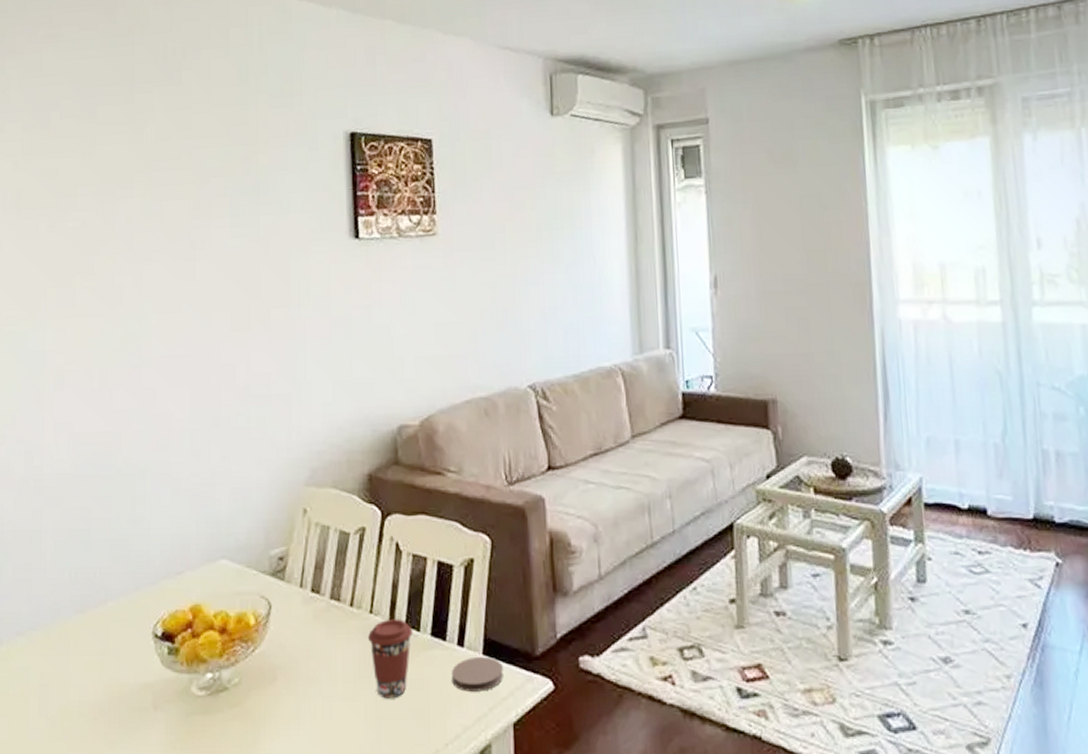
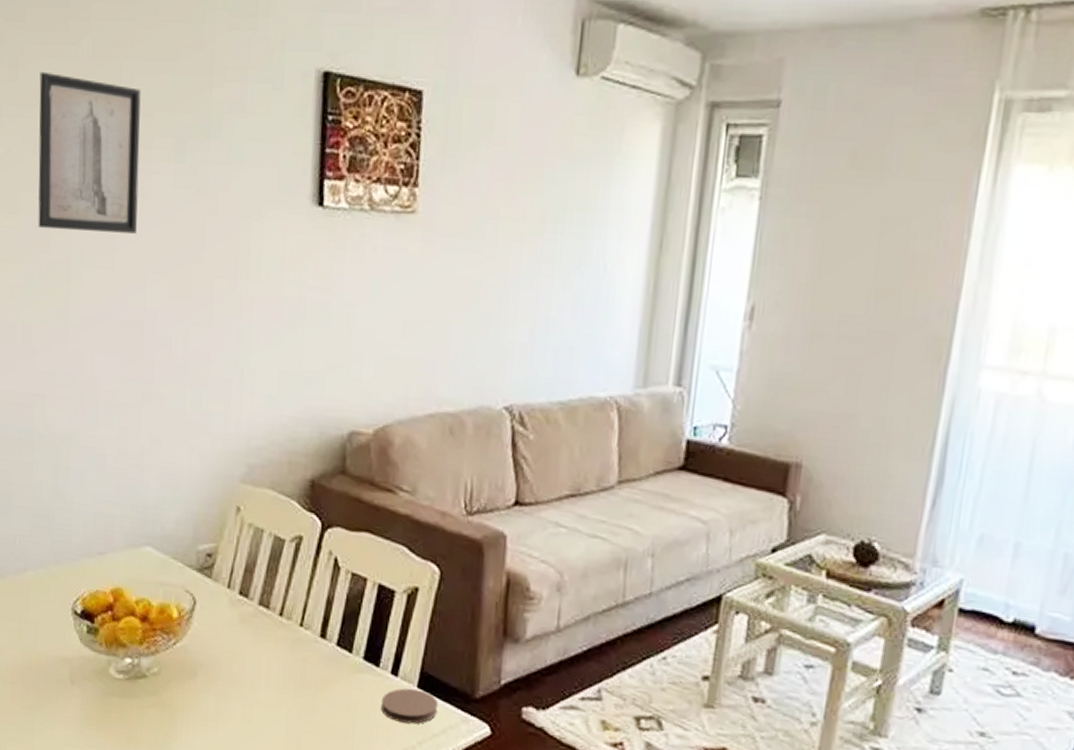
wall art: none [110,156,199,285] -> present [38,71,141,234]
coffee cup: present [367,619,413,699] -> none [295,635,344,715]

